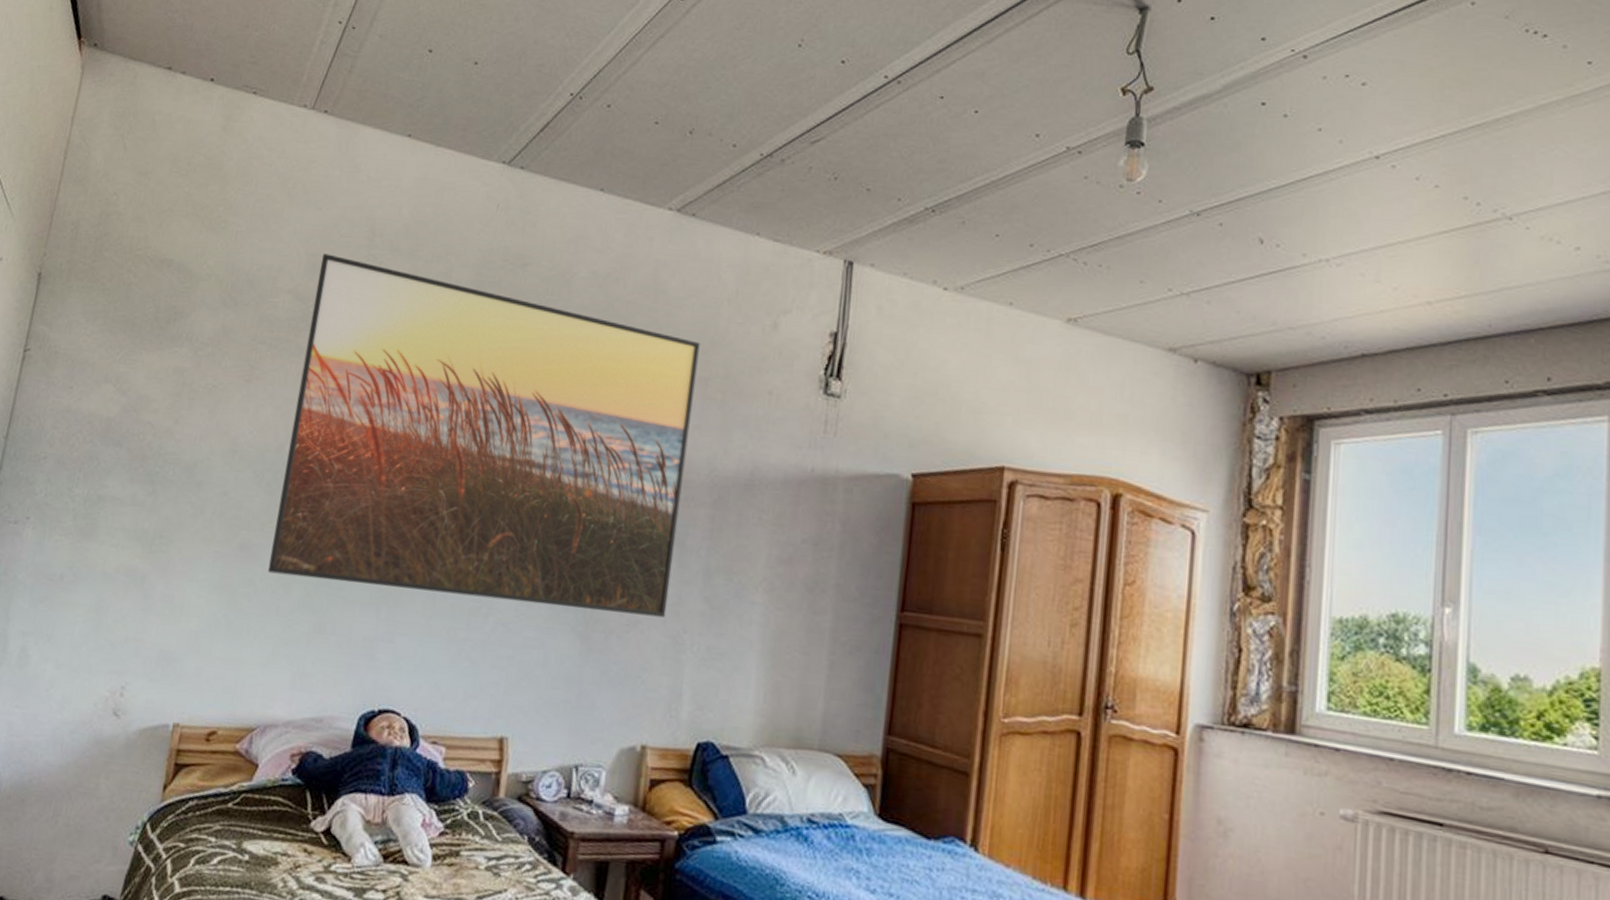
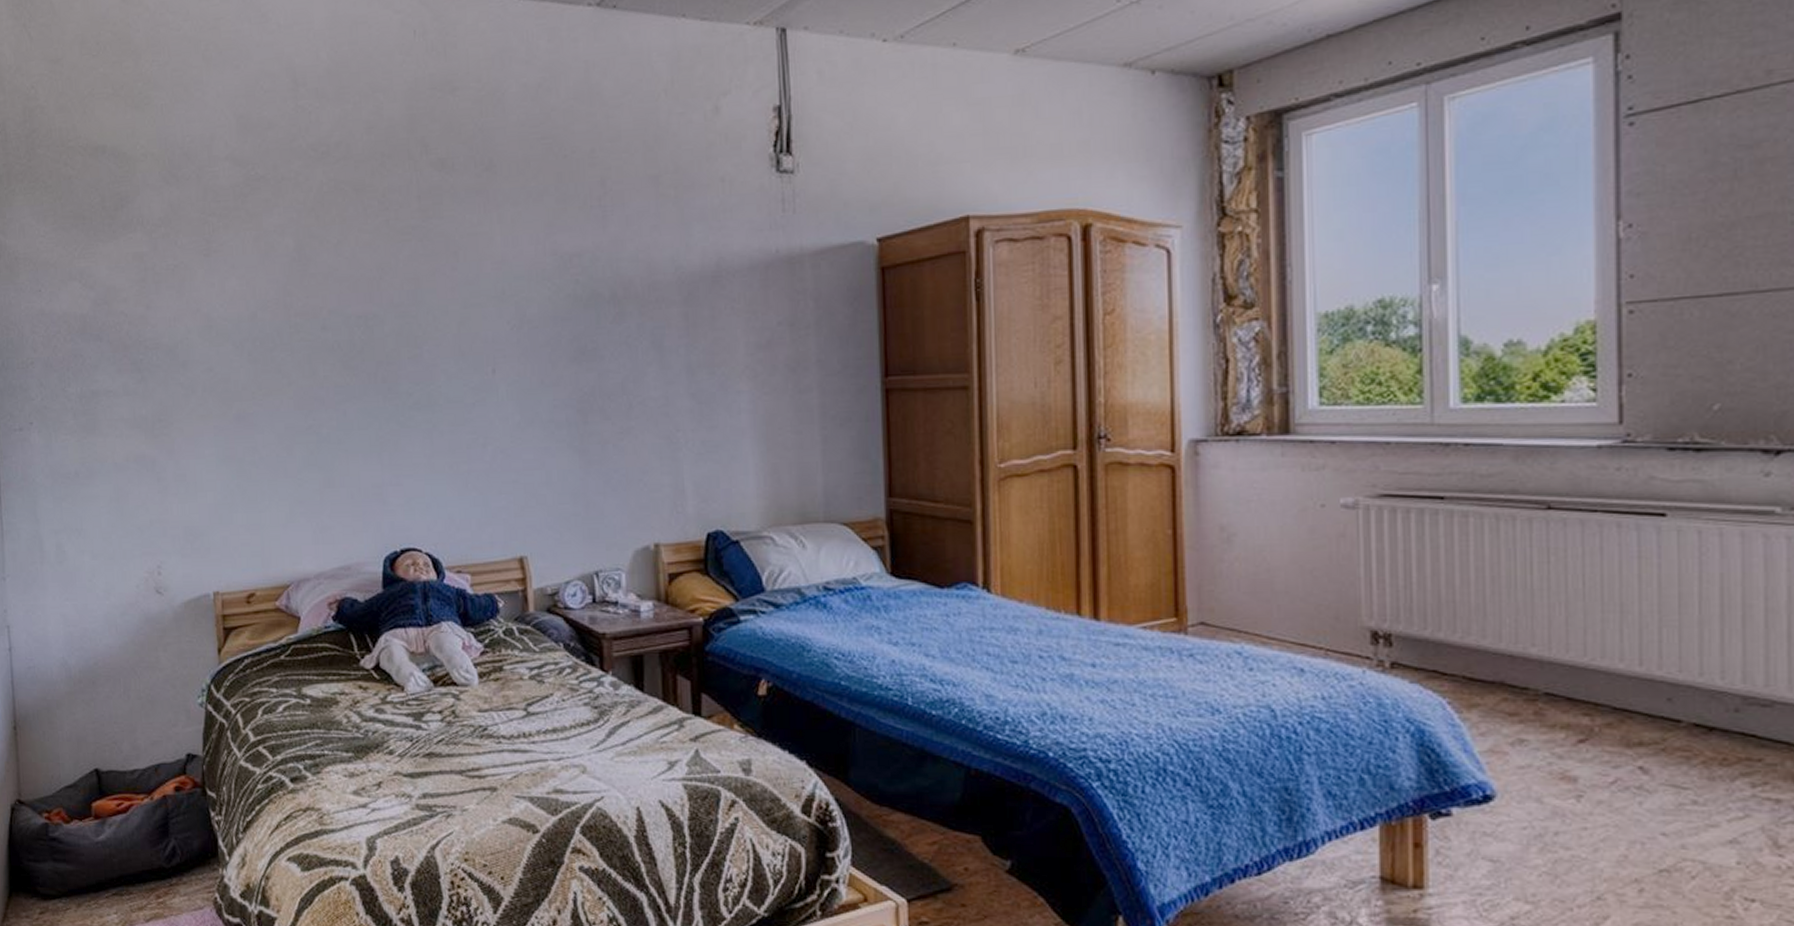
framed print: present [268,253,700,618] -> none [250,112,656,438]

